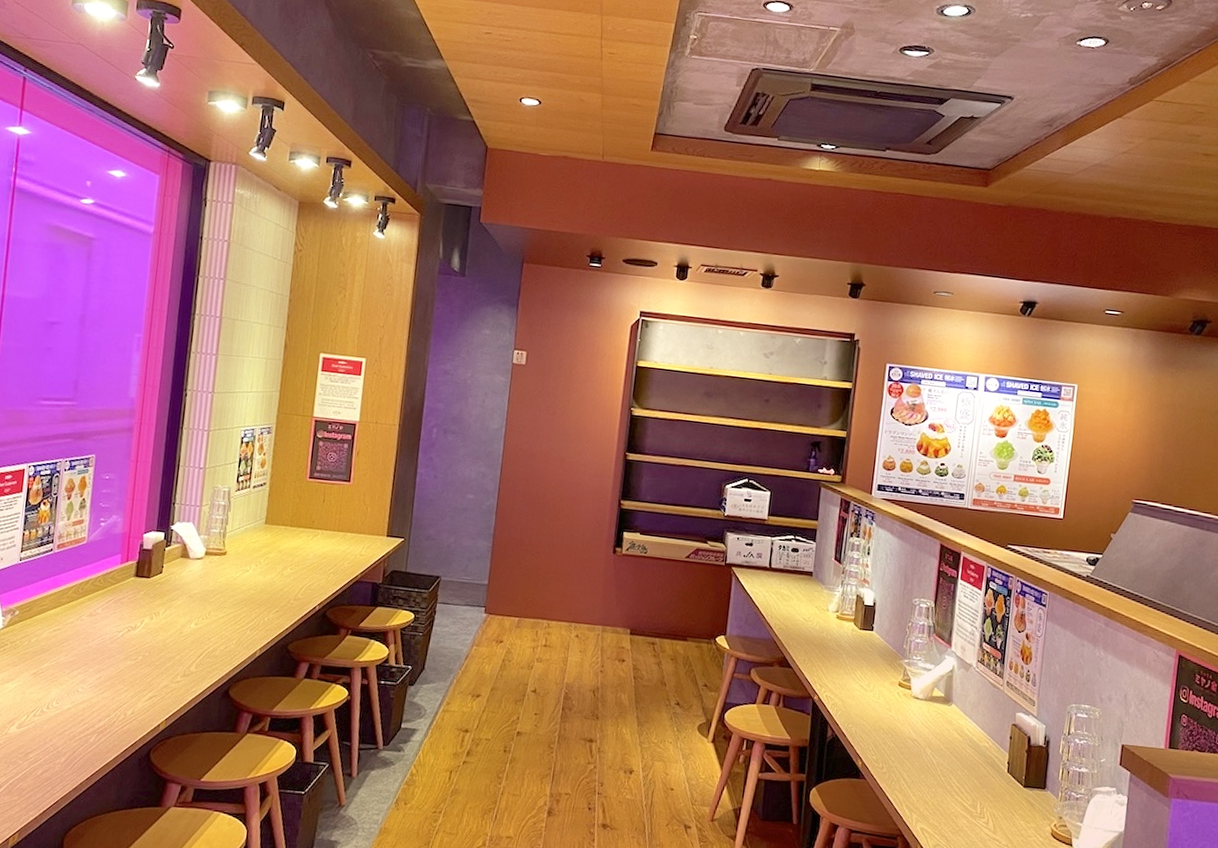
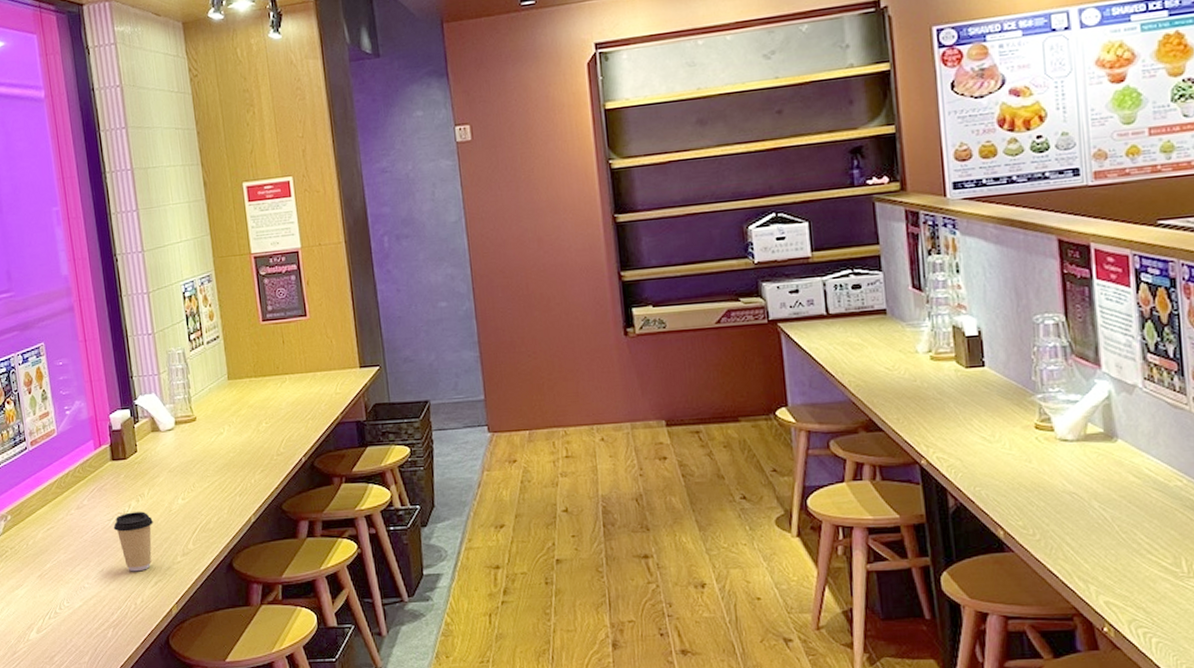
coffee cup: none [121,627,162,685] -> present [113,511,153,572]

